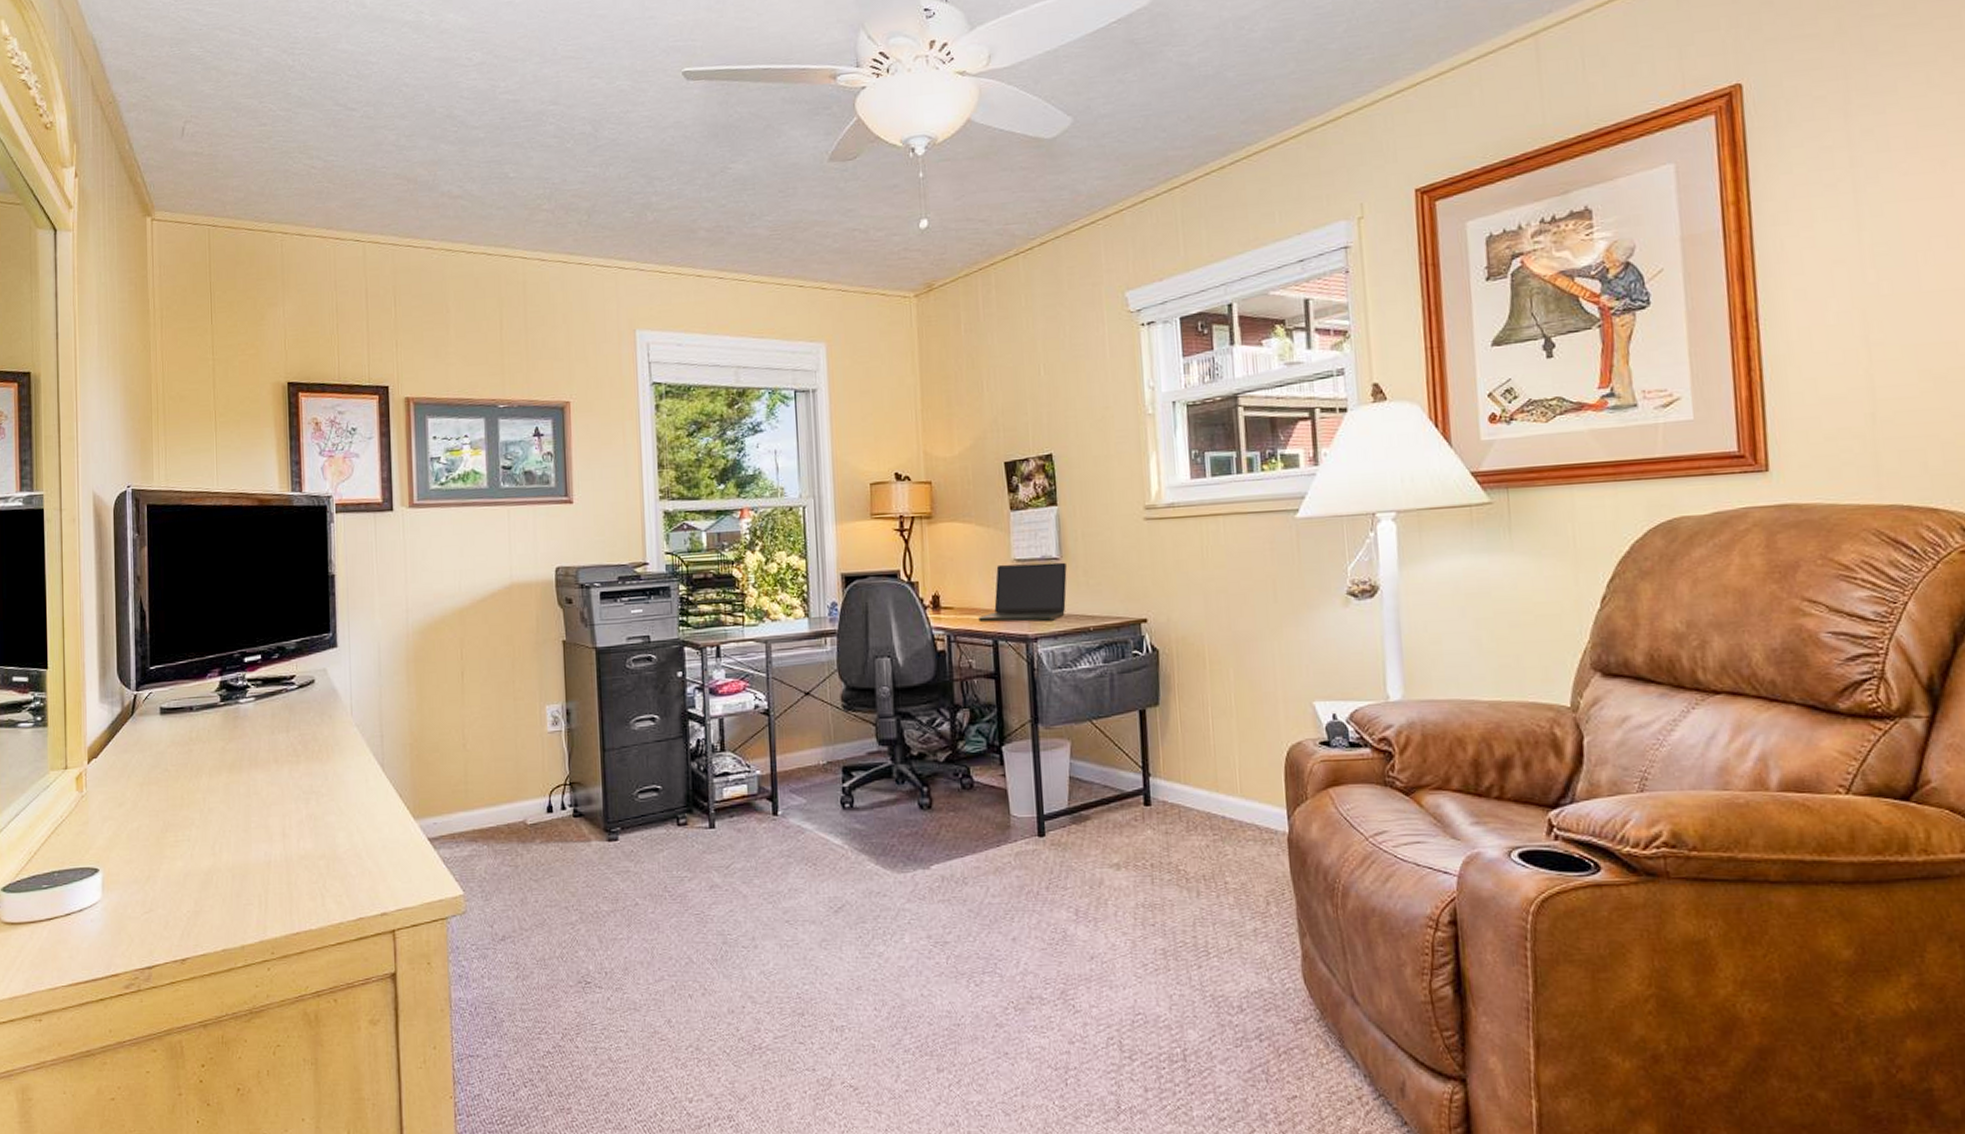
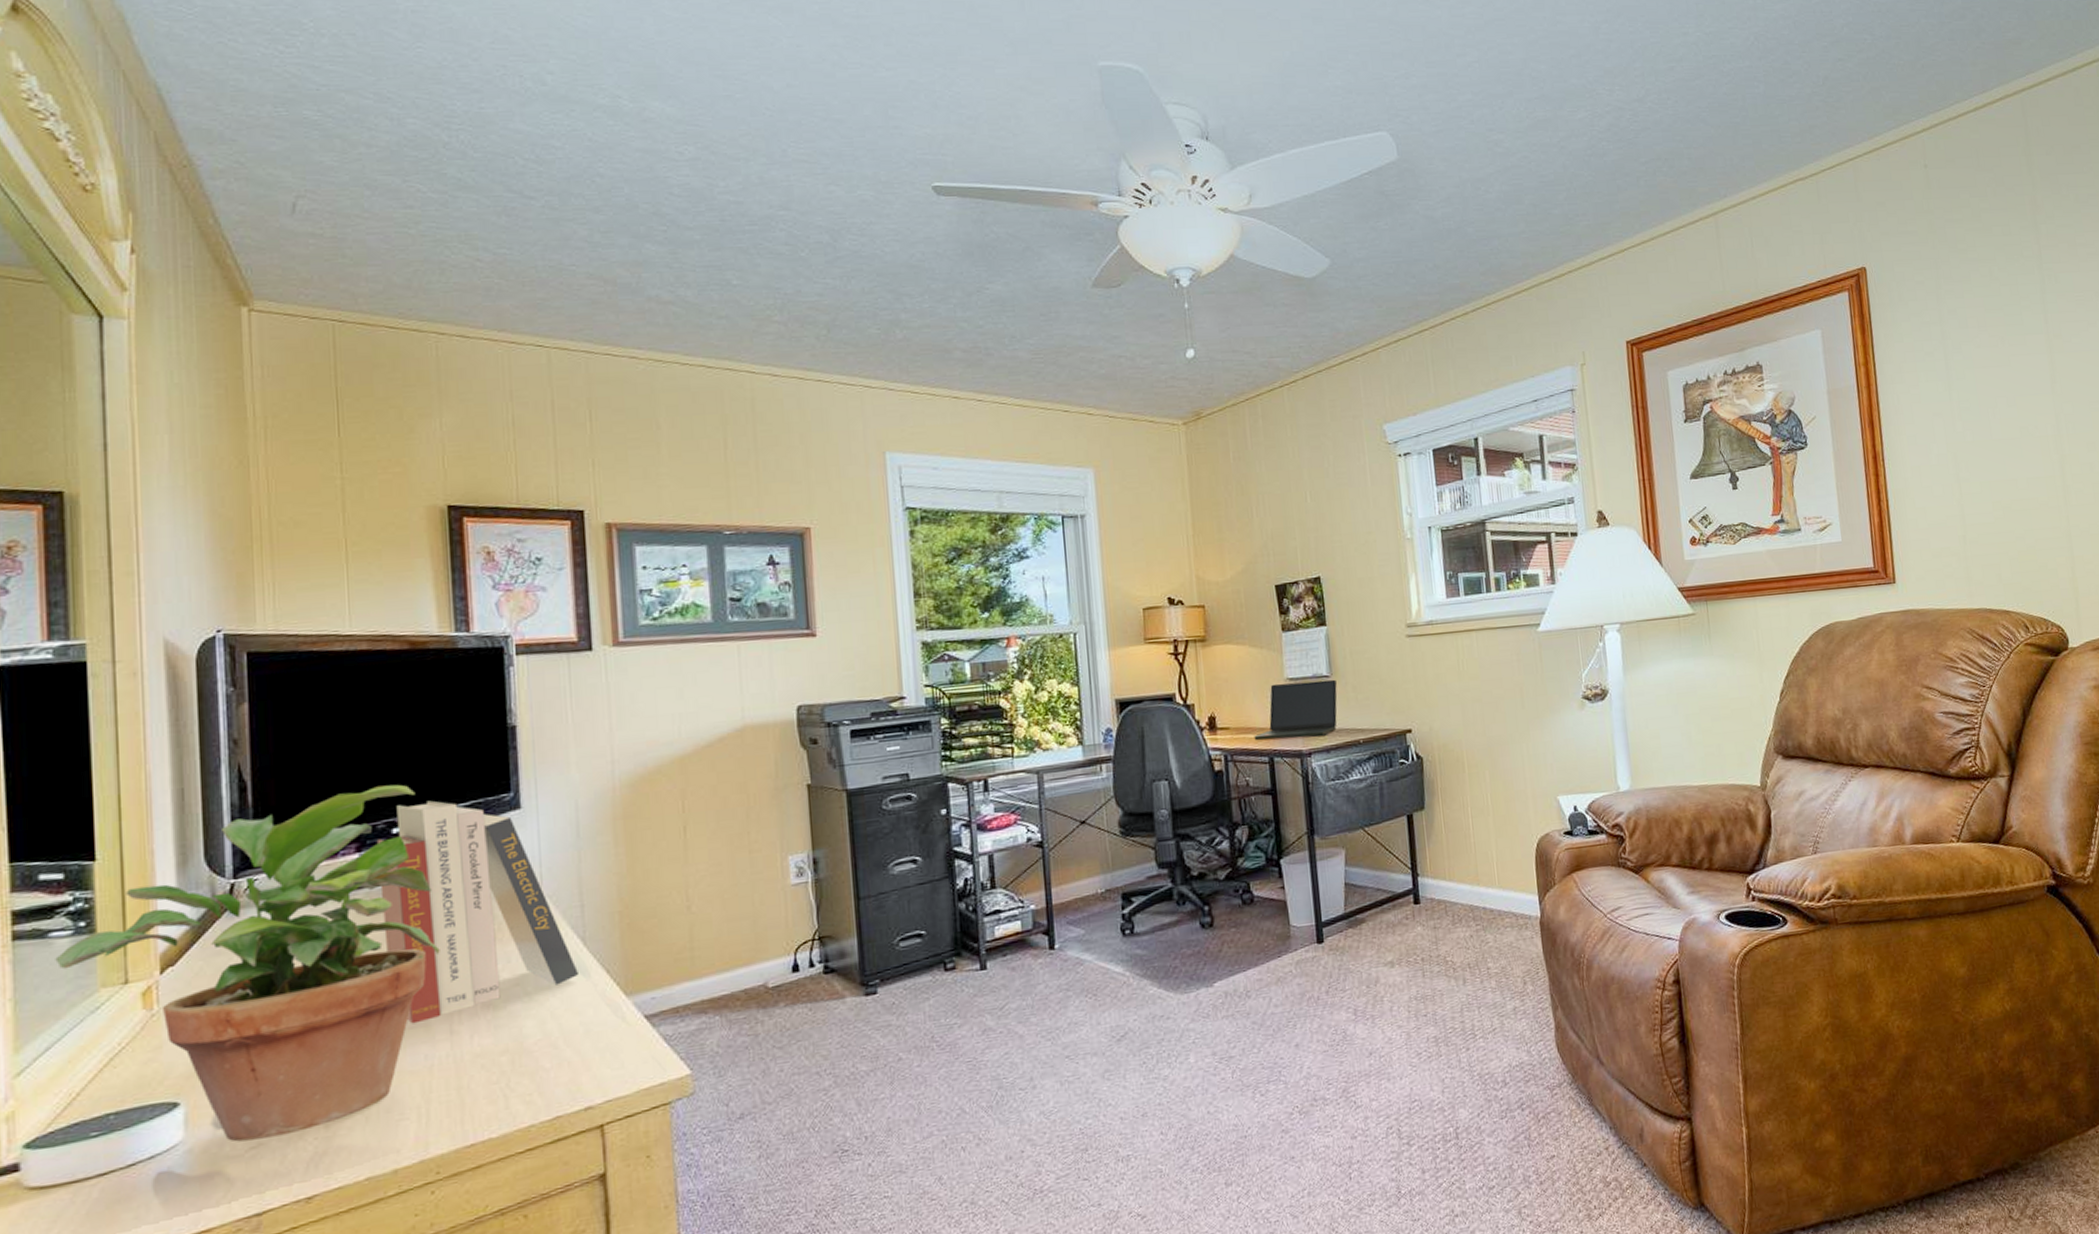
potted plant: none [22,620,277,906] -> present [55,784,440,1142]
books: none [233,636,378,825] -> present [376,800,578,1024]

